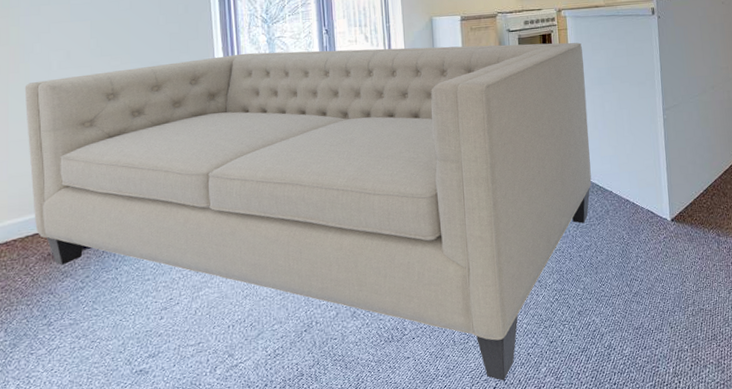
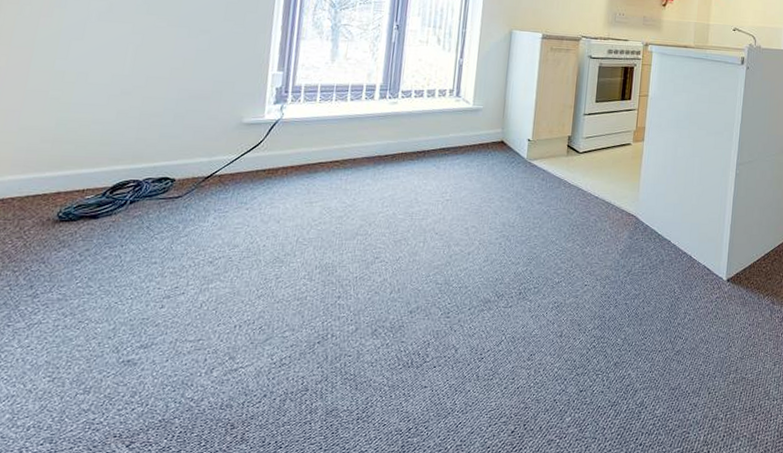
sofa: present [24,42,592,381] -> none [38,29,664,426]

